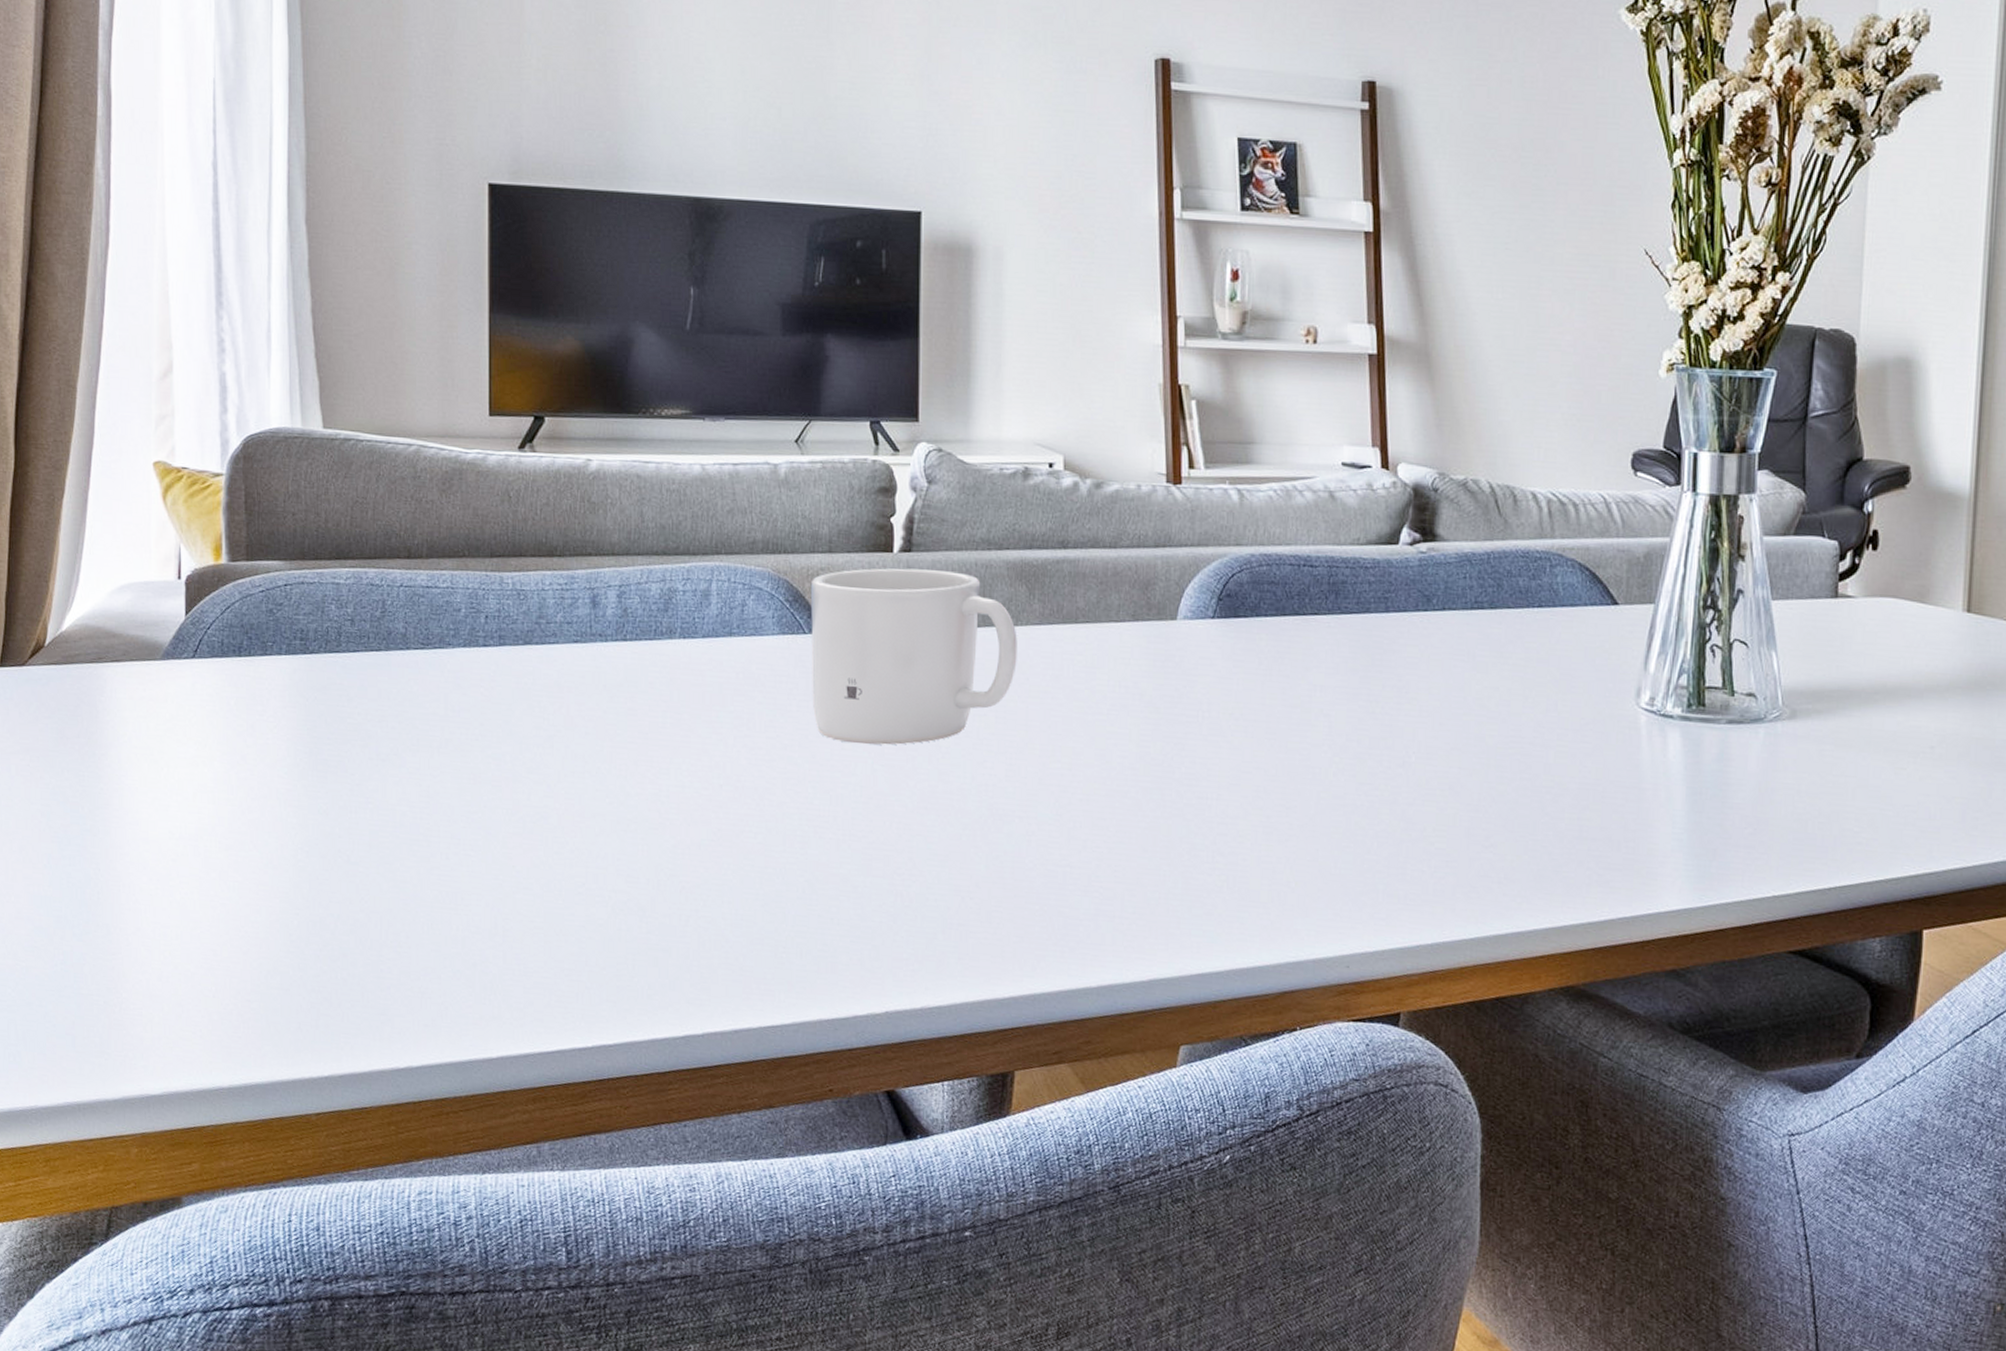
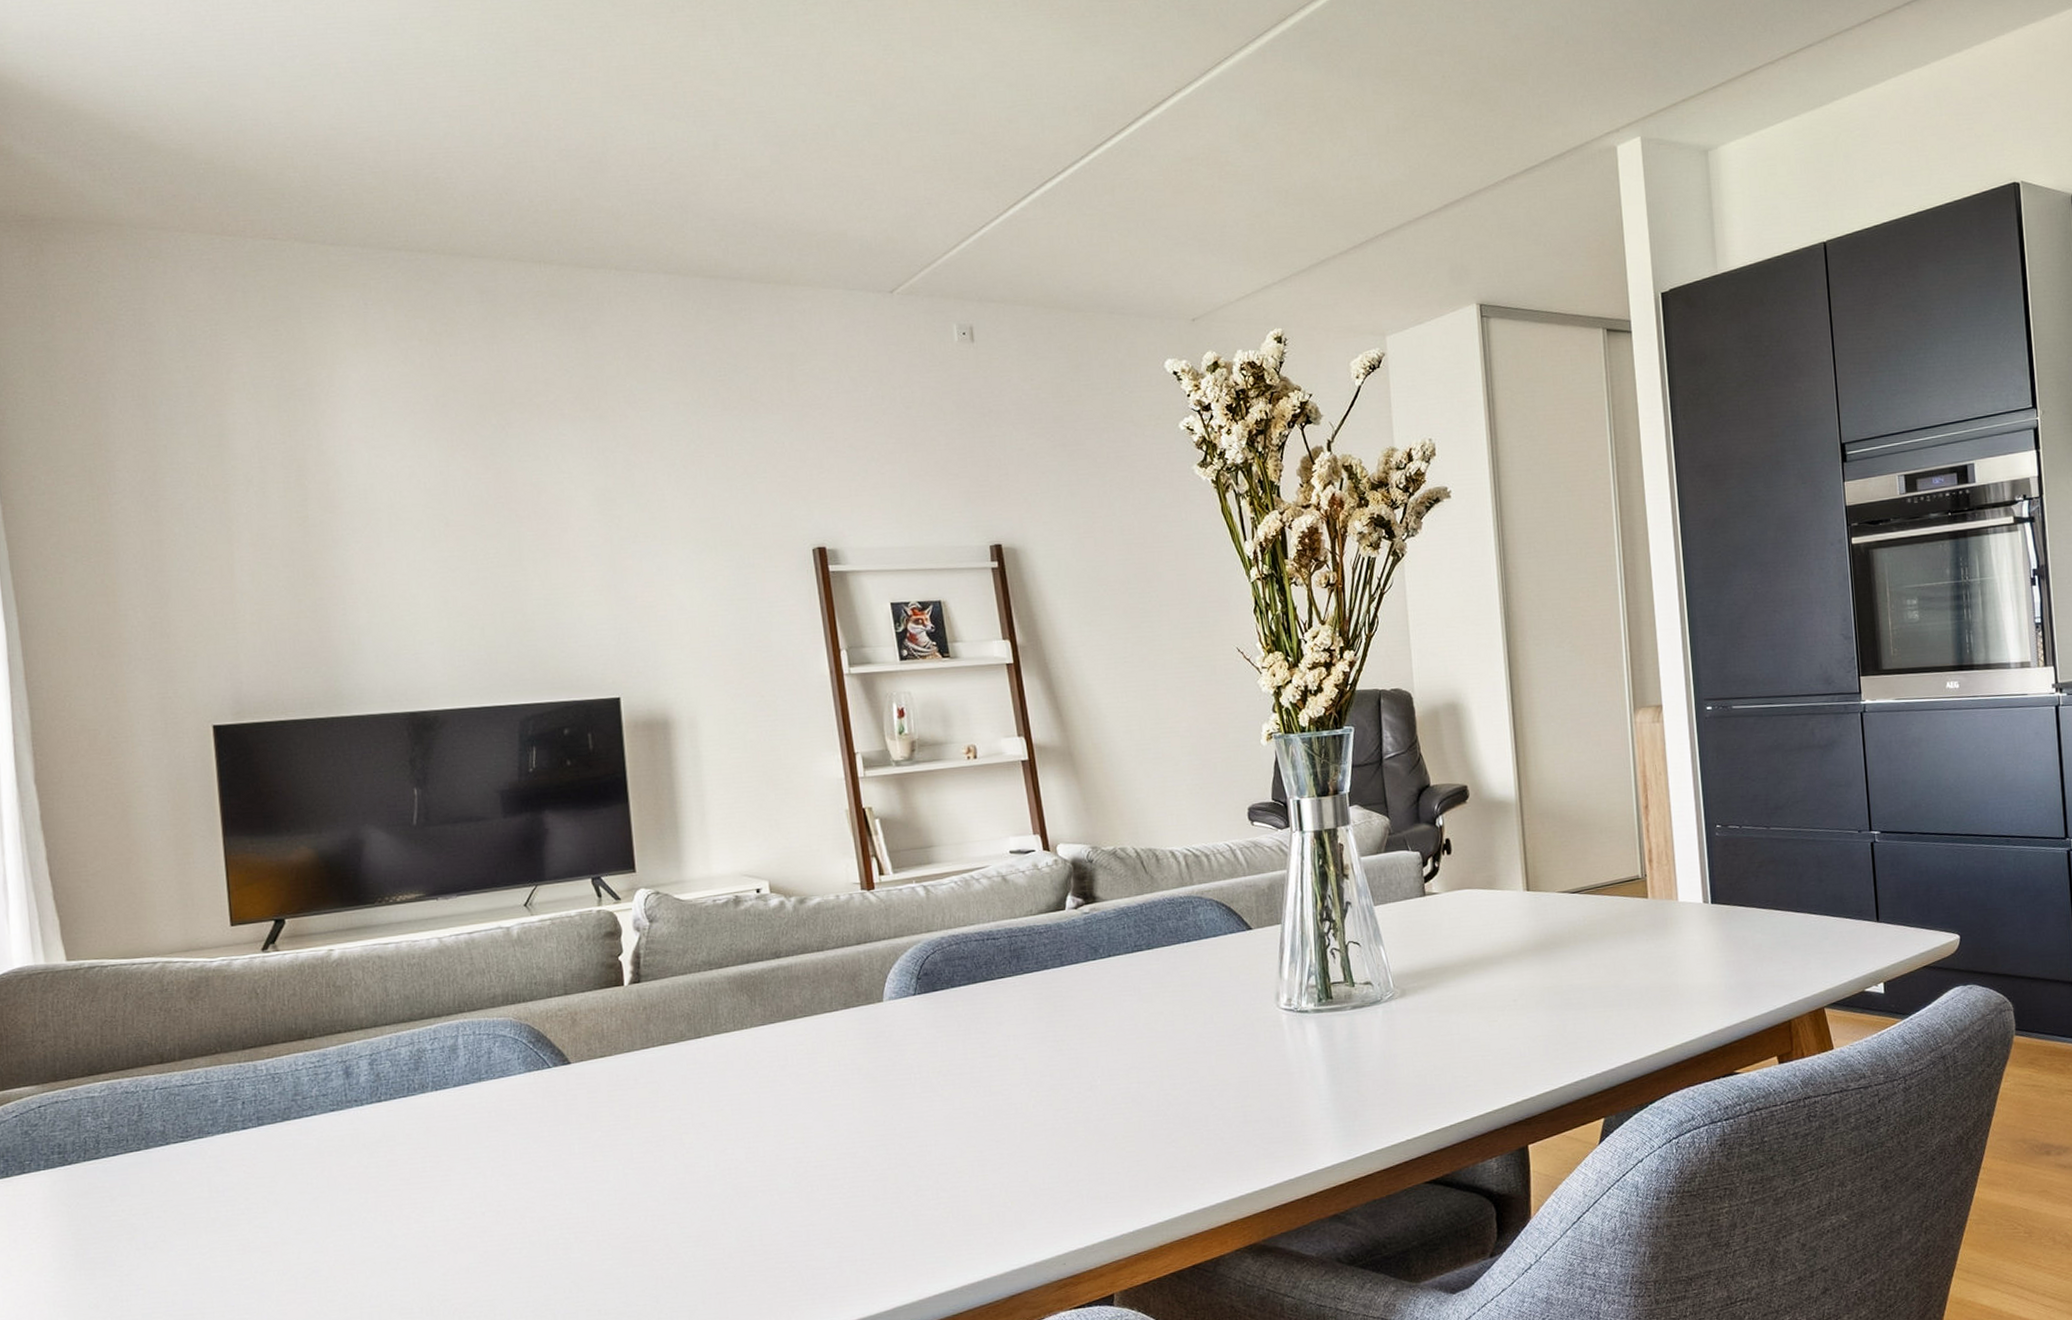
mug: present [810,568,1017,745] -> none [550,993,746,1155]

